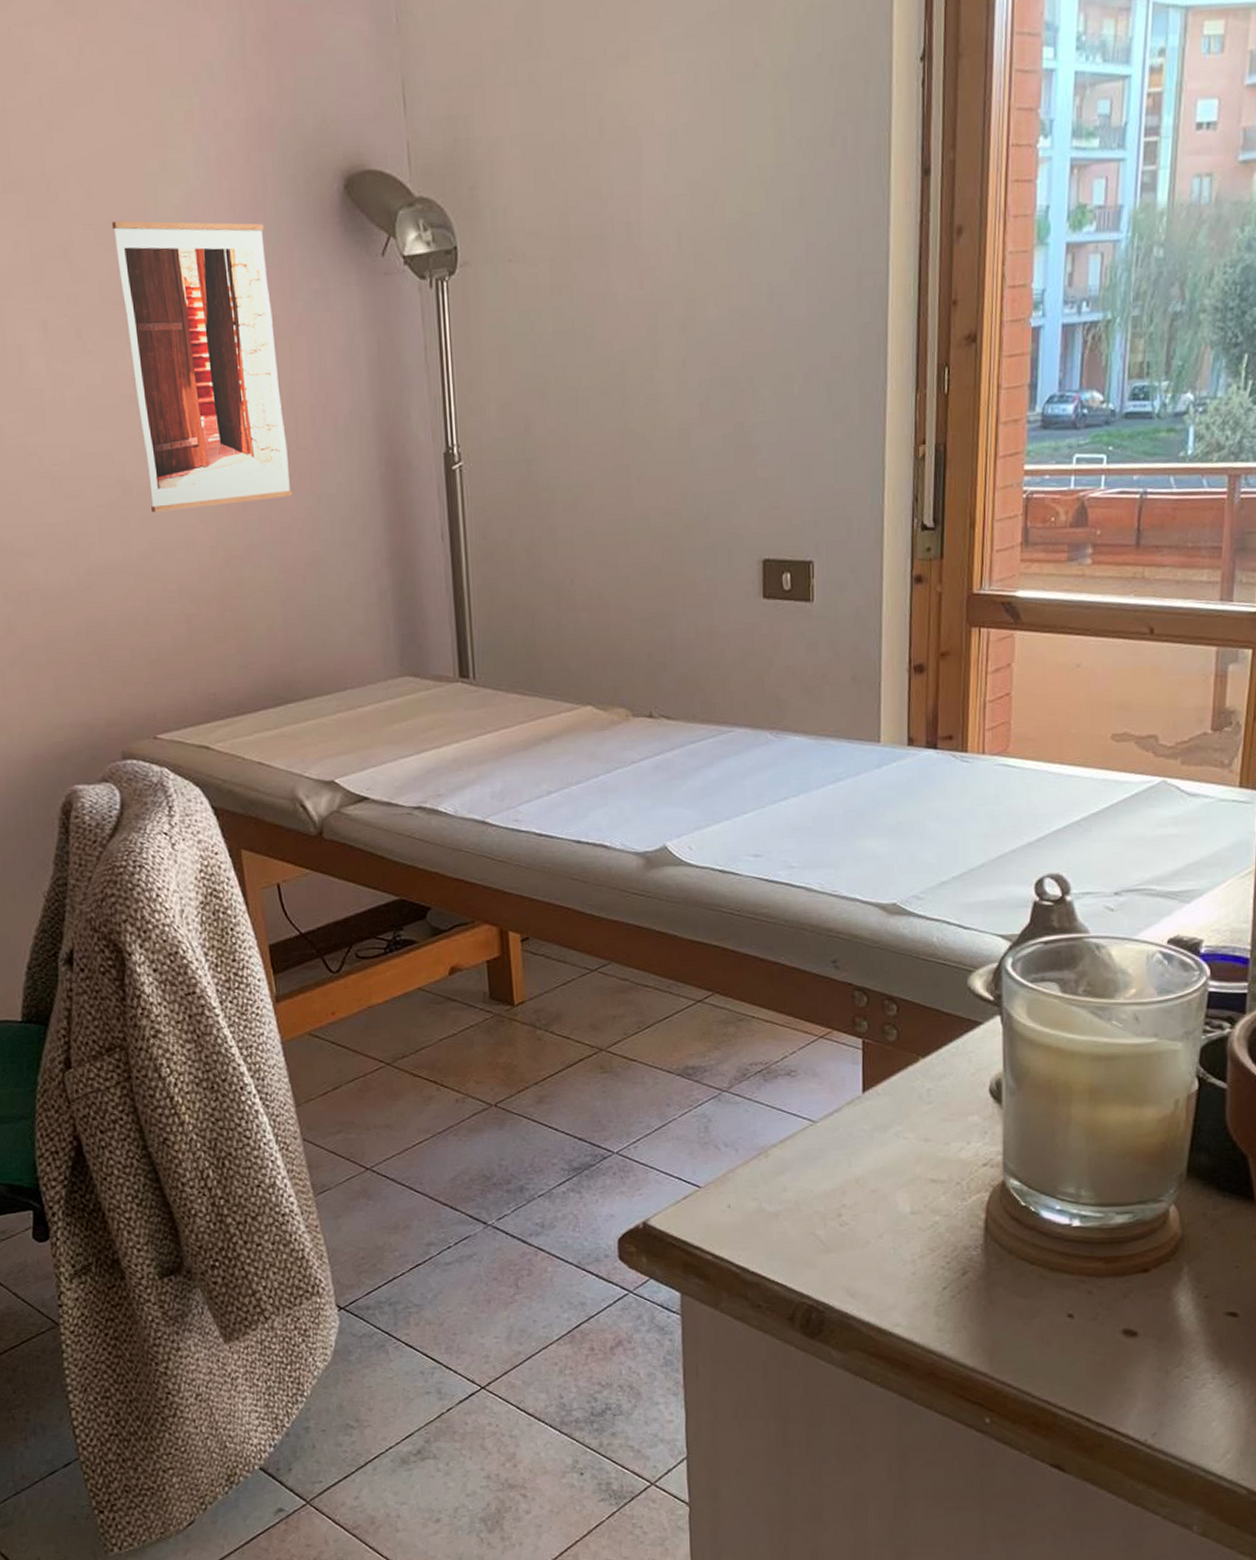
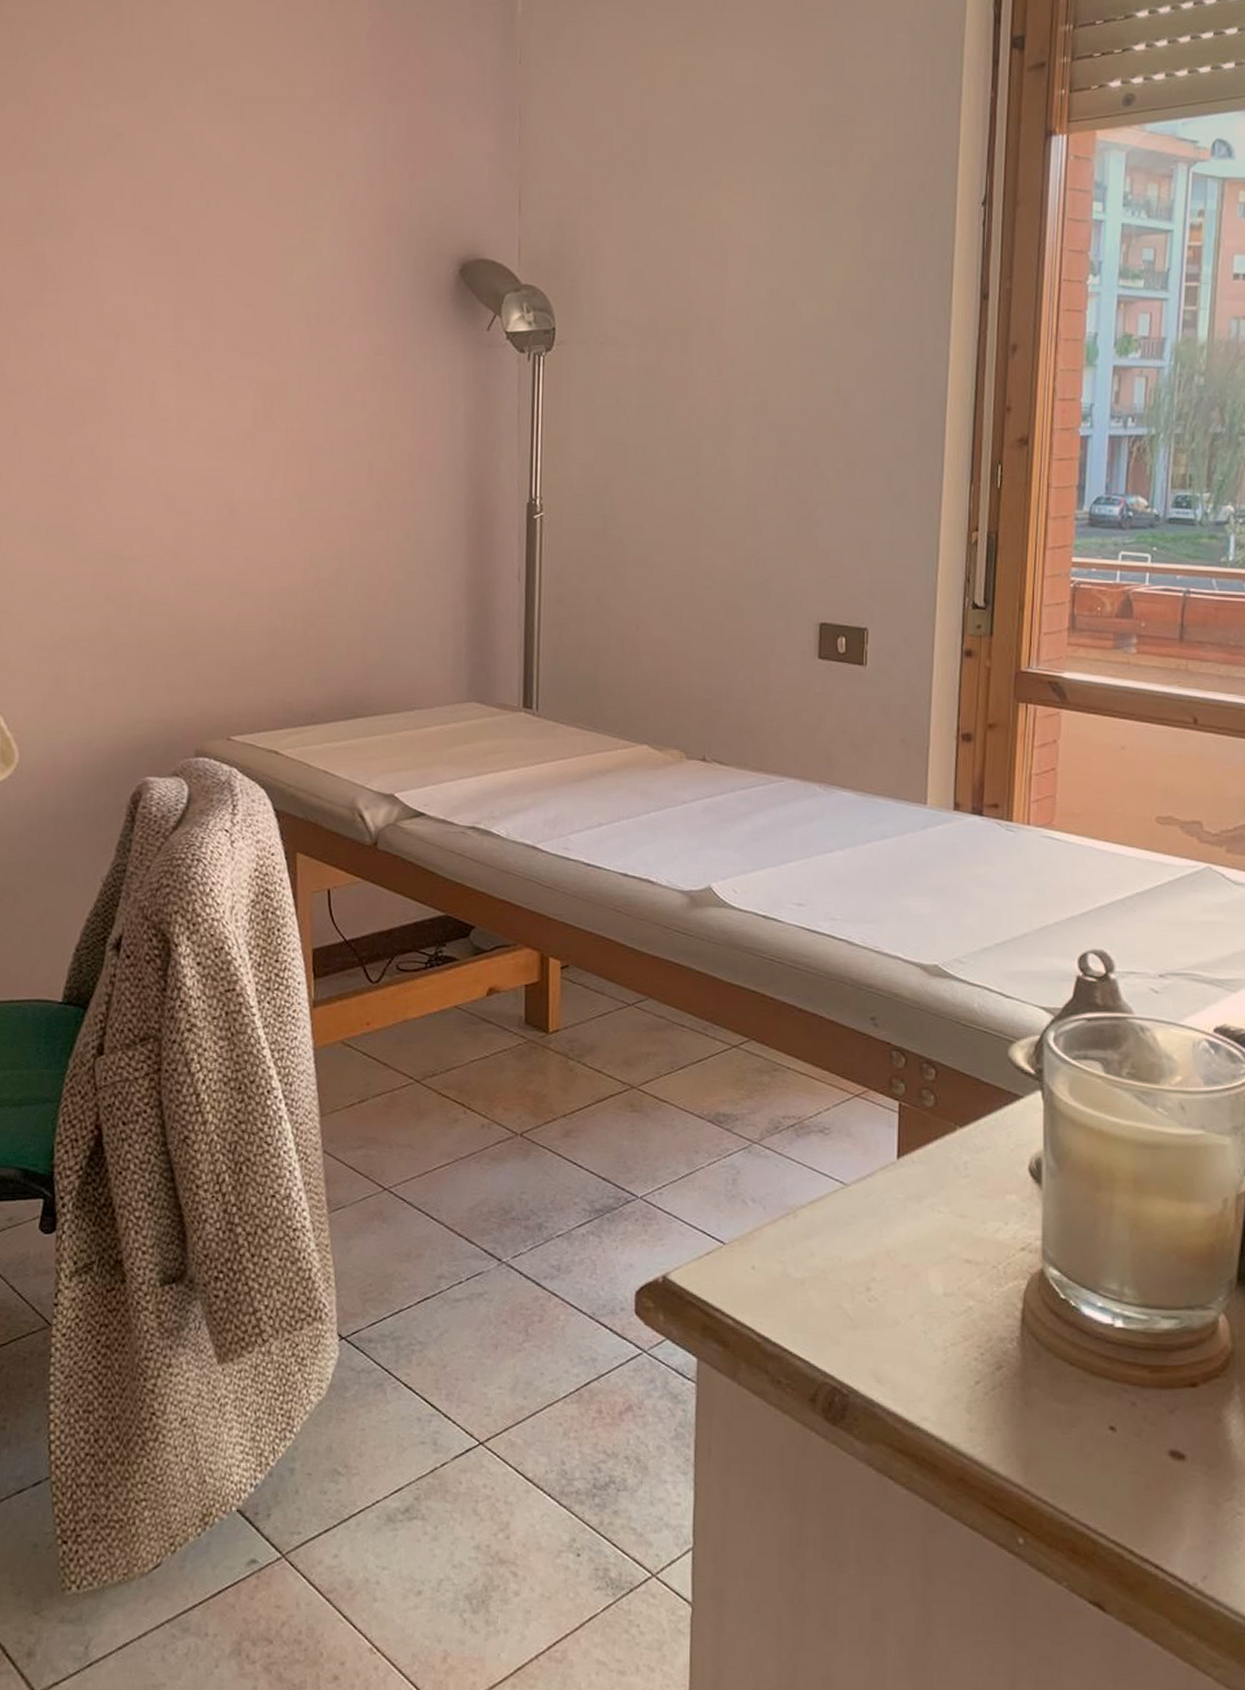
wall art: present [111,220,292,513] -> none [250,285,385,535]

